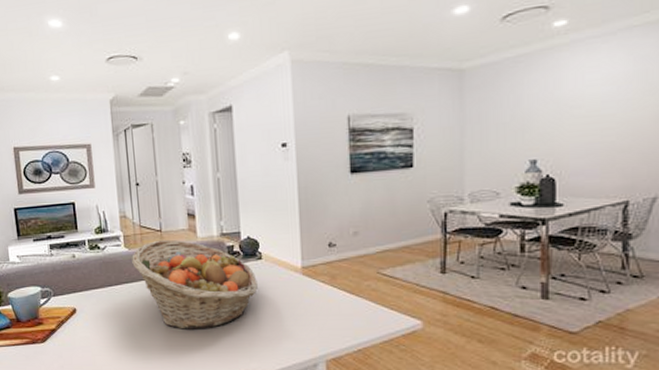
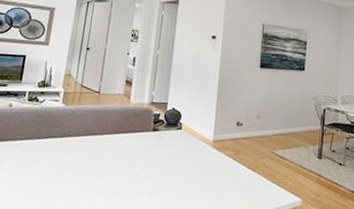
fruit basket: present [132,239,258,329] -> none [65,100,175,191]

